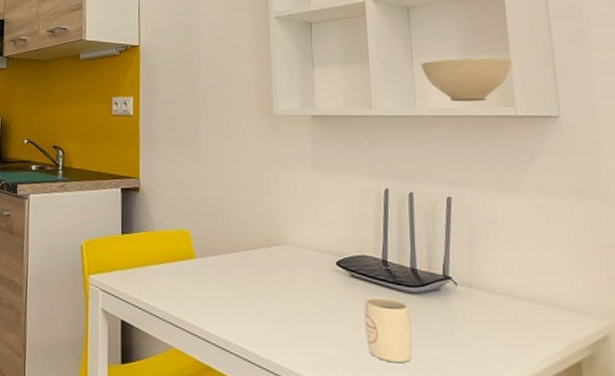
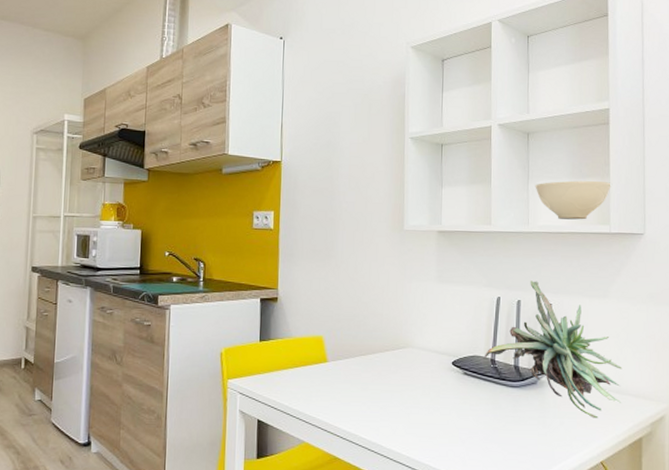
mug: present [364,297,412,364] -> none [473,391,511,446]
plant: none [374,170,550,335] -> present [484,281,623,419]

